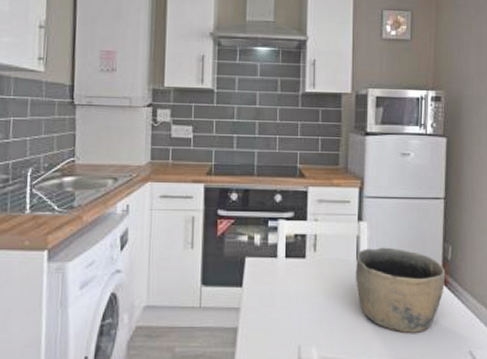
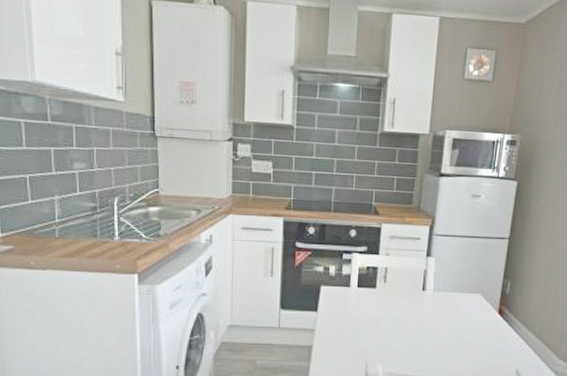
bowl: present [355,247,446,333] -> none [420,280,503,355]

